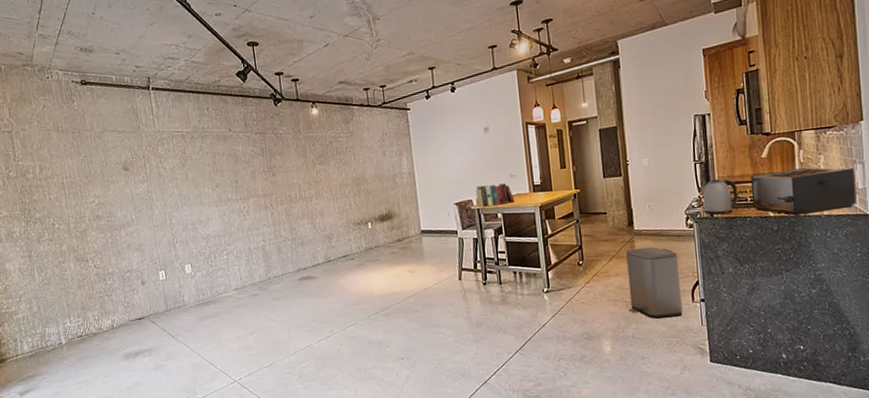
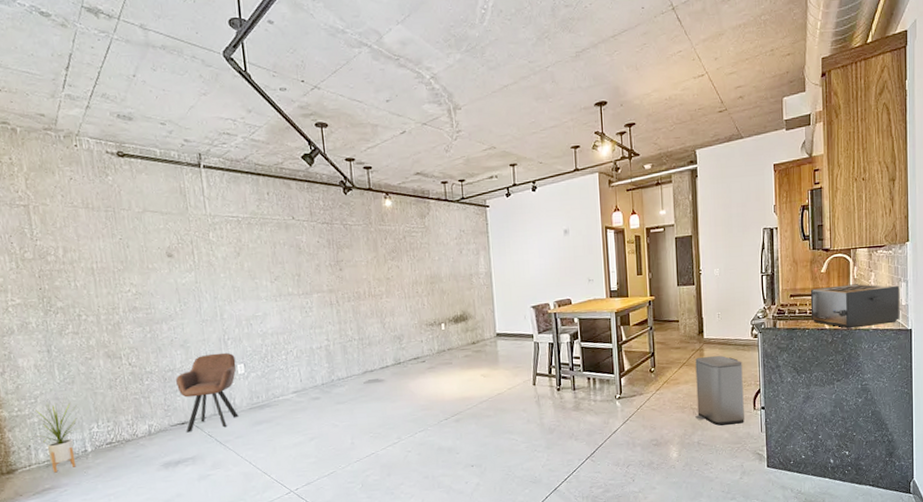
house plant: none [16,300,56,363] -> present [30,401,80,473]
armchair: none [133,254,187,327] -> present [176,353,239,433]
books: present [475,183,515,208] -> none [552,288,591,312]
kettle: present [702,179,738,216] -> none [767,291,799,327]

